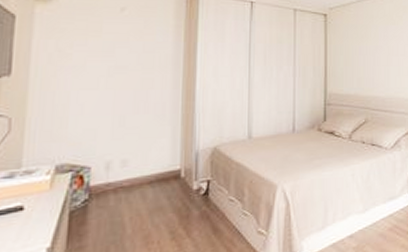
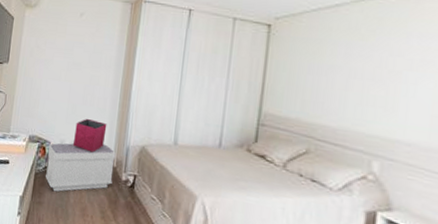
bench: none [85,154,183,228] -> present [45,143,116,192]
storage bin: none [124,128,169,168] -> present [72,118,107,153]

